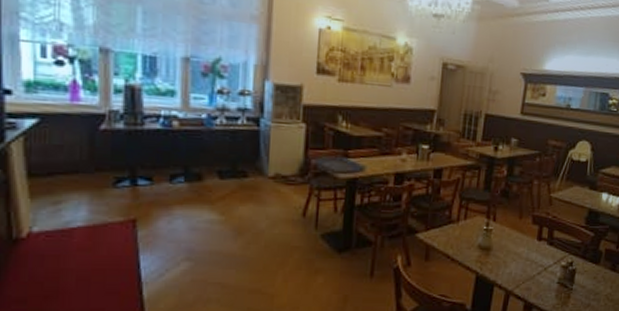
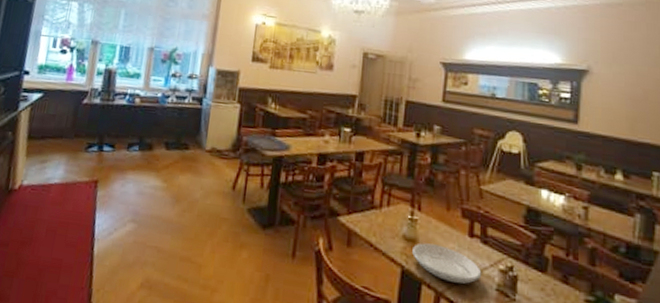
plate: none [486,250,547,281] -> present [412,243,482,284]

